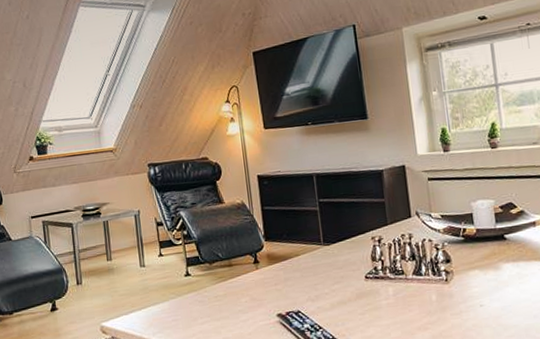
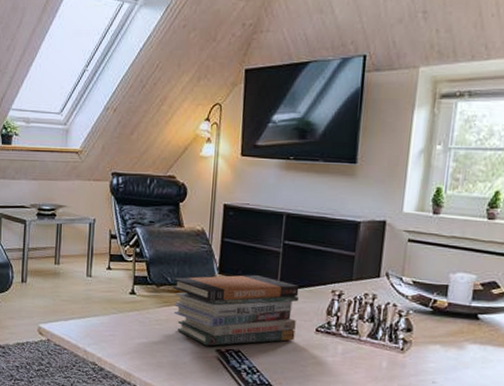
book stack: none [223,235,348,313] -> present [172,274,300,346]

